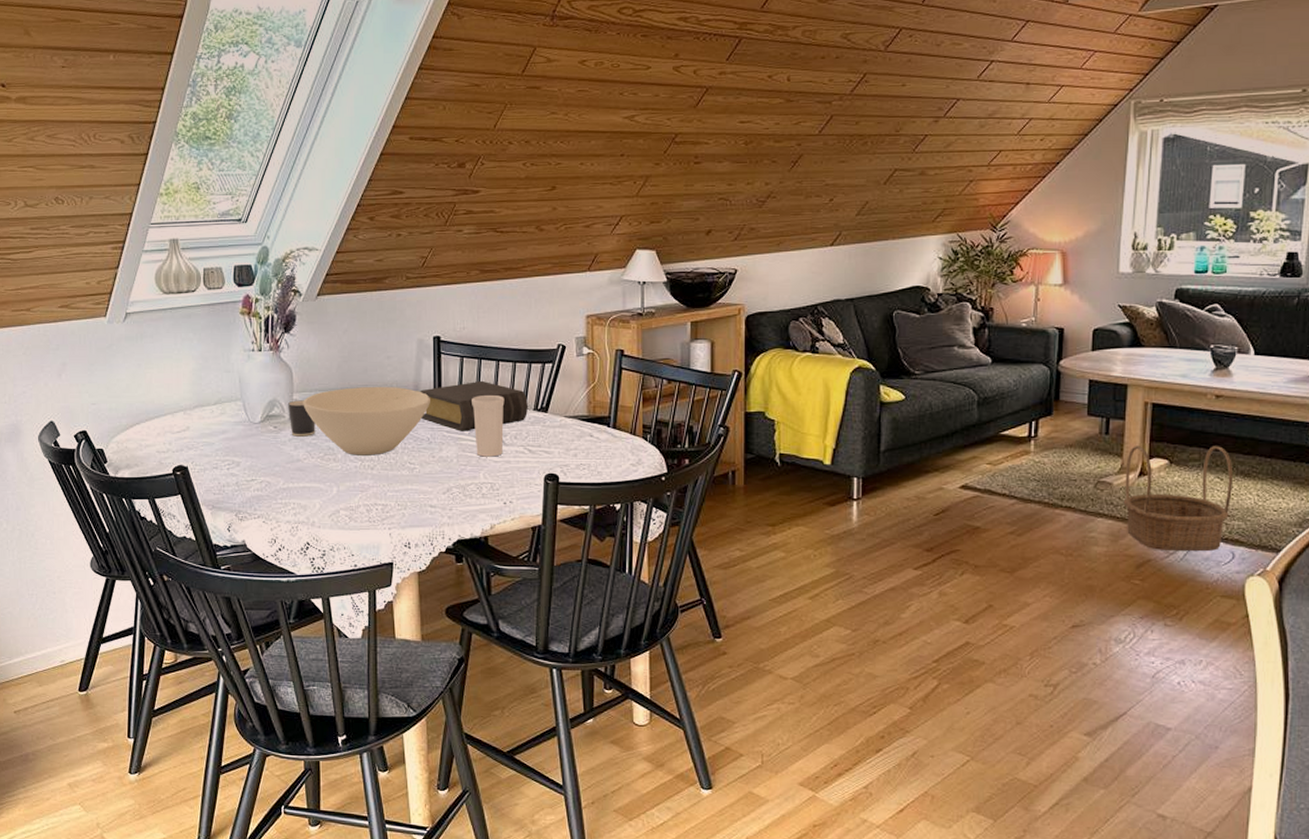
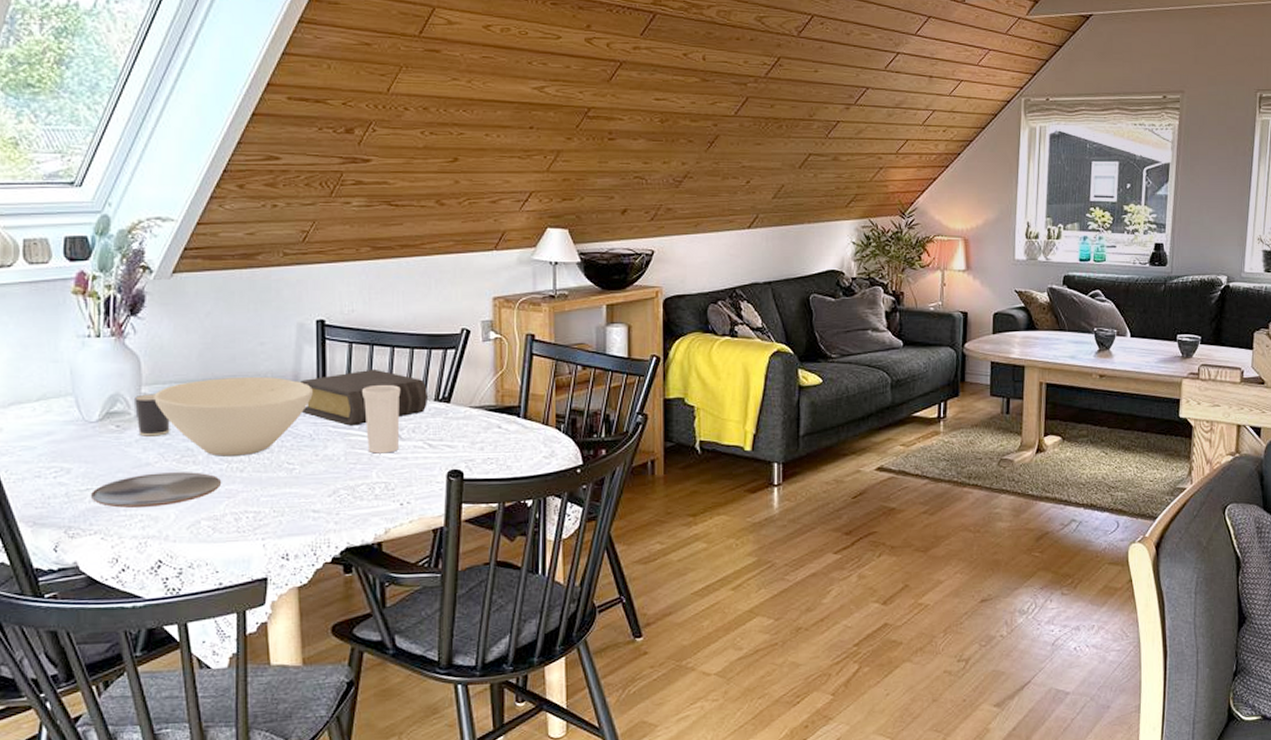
plate: none [254,468,357,497] -> present [90,472,222,508]
basket: present [1123,446,1234,551] -> none [1023,422,1116,523]

